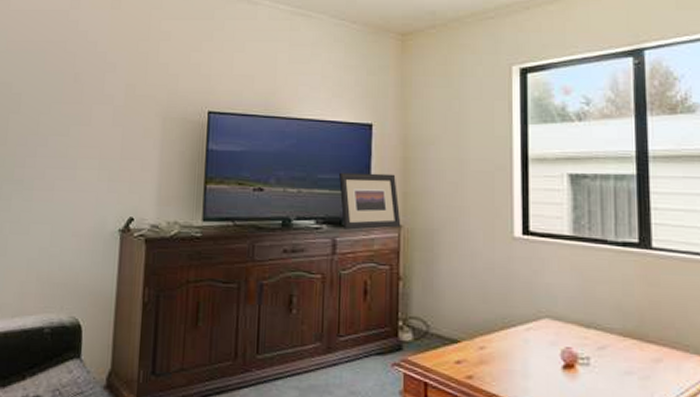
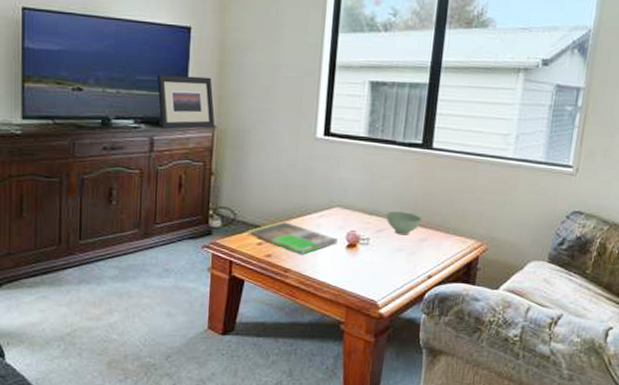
magazine: none [444,334,551,377] -> present [248,221,338,255]
bowl: none [605,324,653,354] -> present [385,211,423,235]

